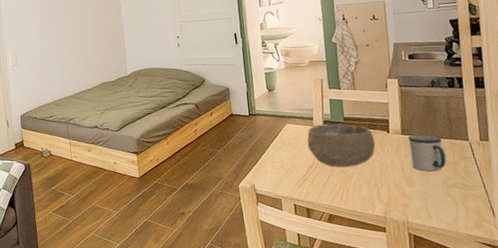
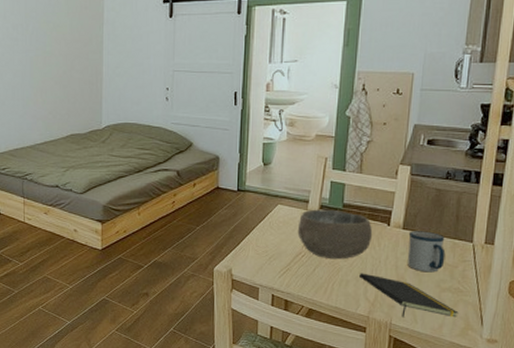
notepad: none [370,177,470,216] -> present [359,273,459,318]

